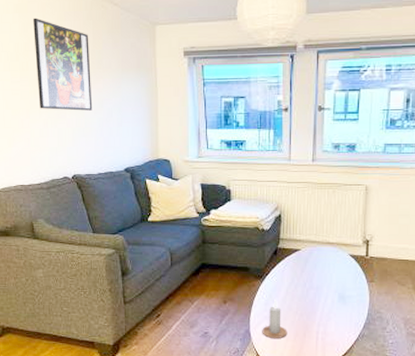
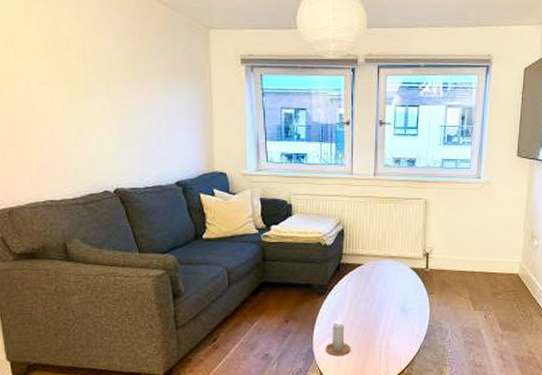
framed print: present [33,17,93,111] -> none [65,11,138,118]

